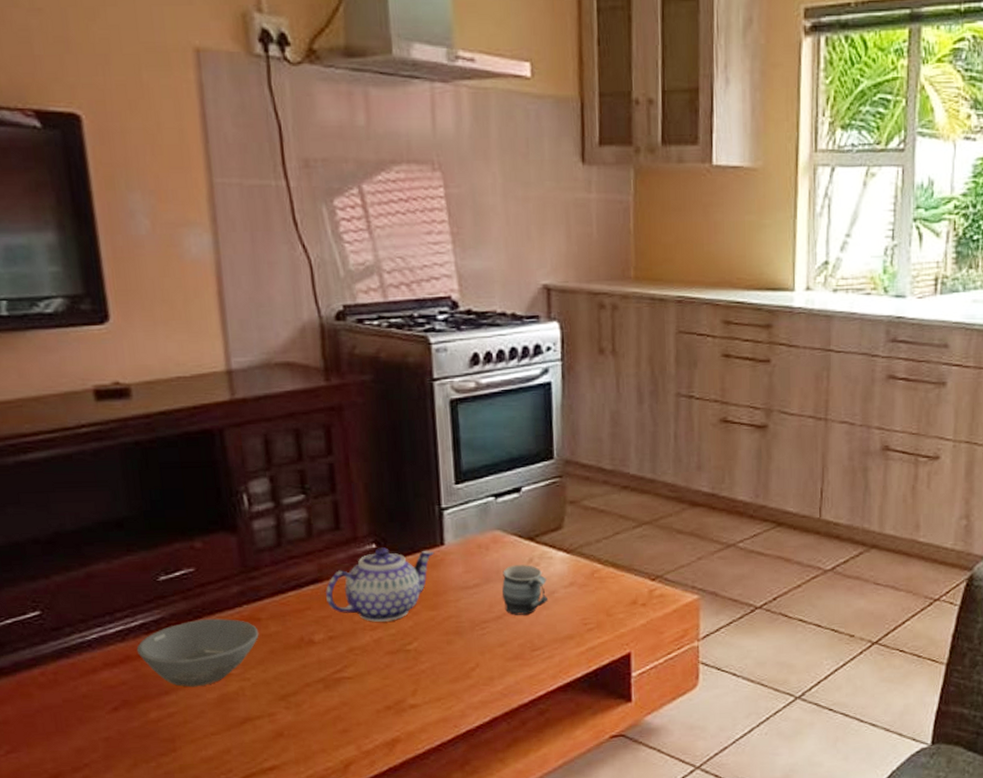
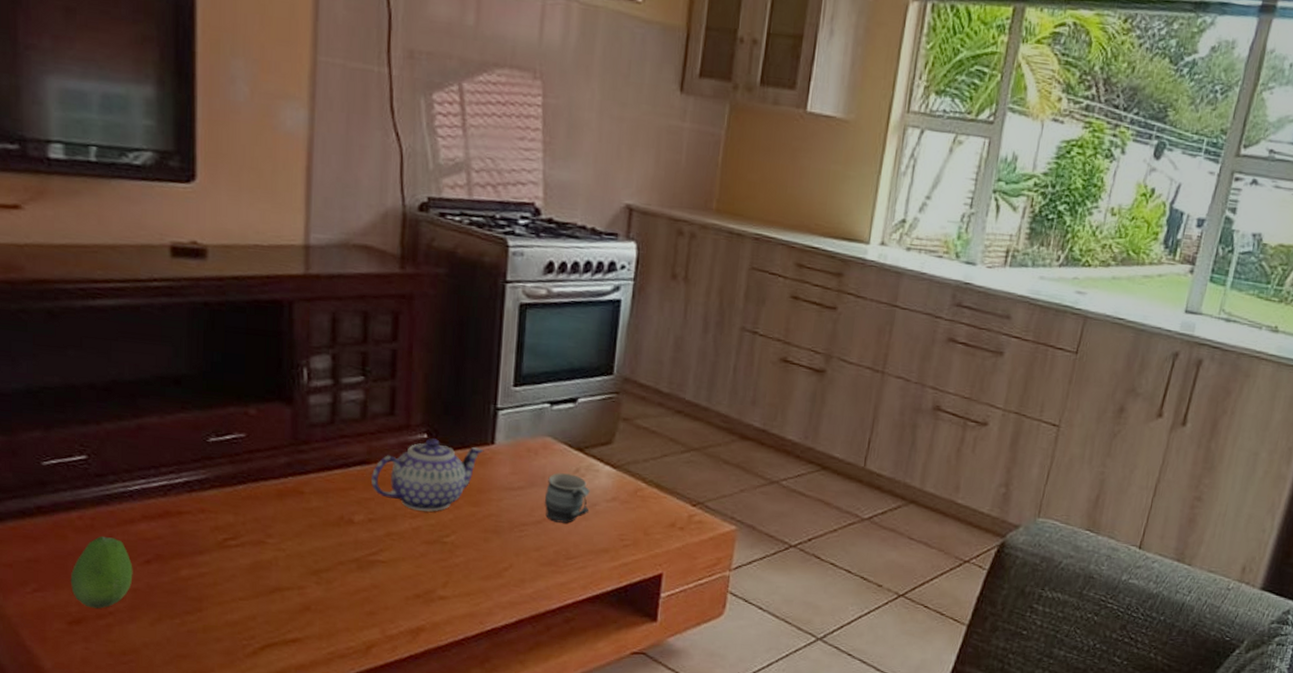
fruit: none [41,689,103,763] -> present [70,536,133,609]
bowl: present [136,618,259,687] -> none [177,485,300,551]

